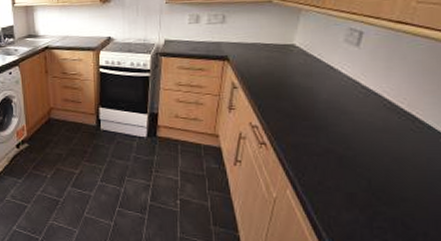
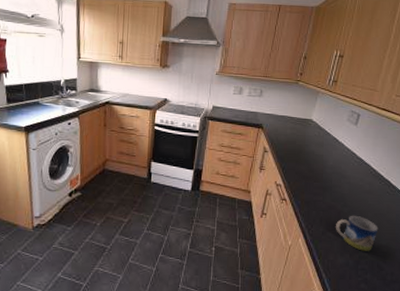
mug: none [337,160,401,205] -> present [336,215,378,251]

